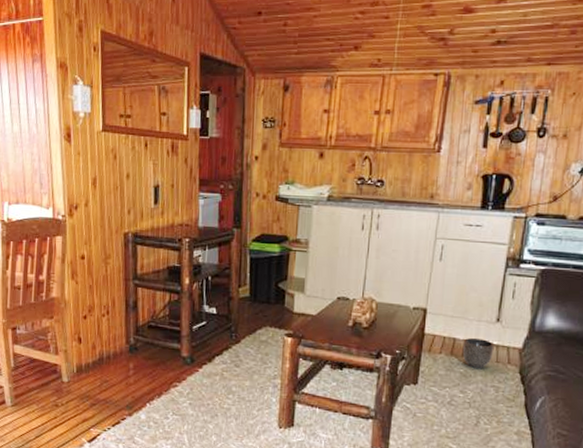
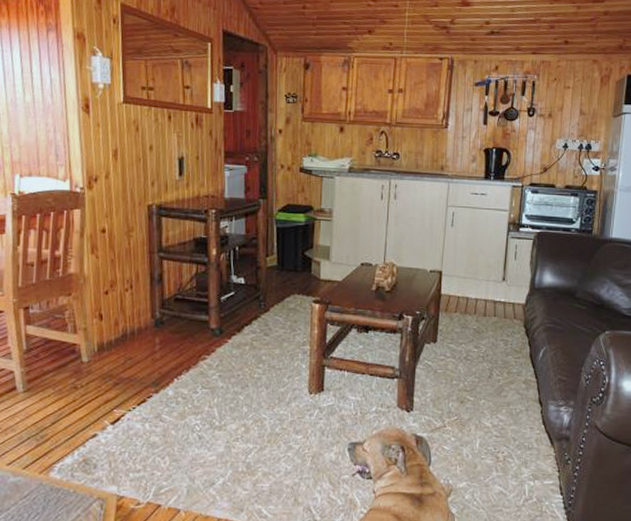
planter: present [462,337,495,370] -> none [474,296,502,325]

